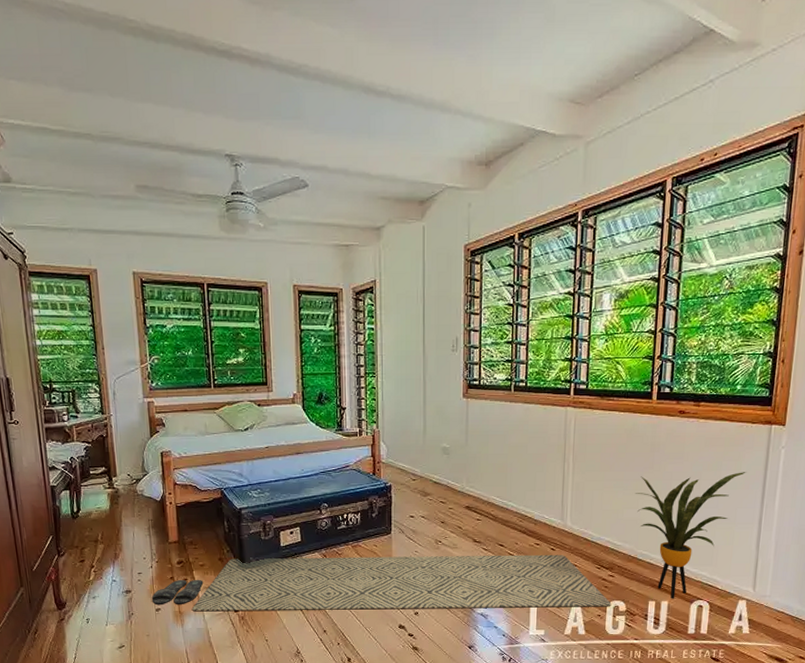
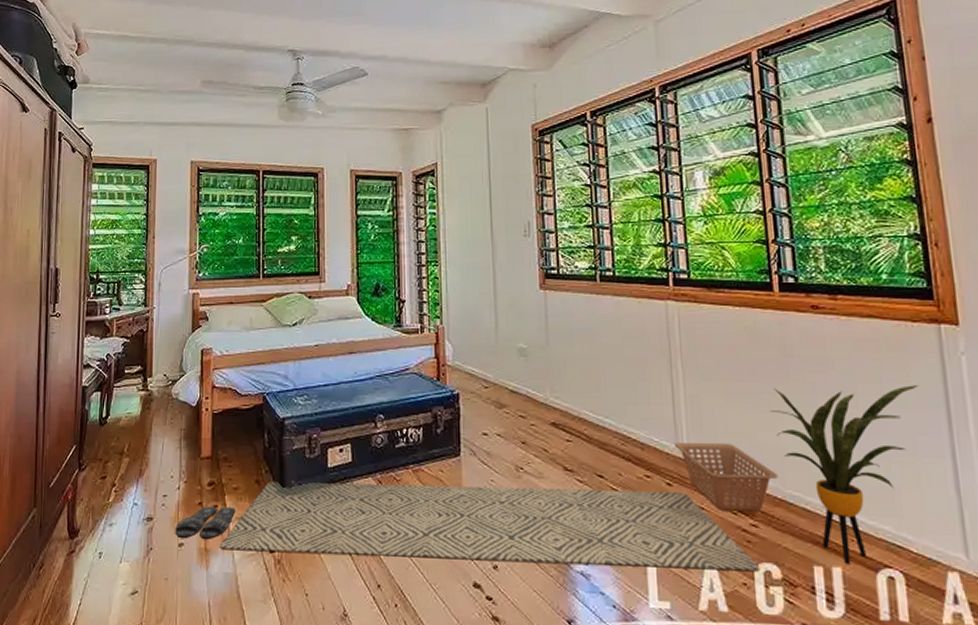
laundry basket: none [560,518,634,567] -> present [674,442,778,513]

